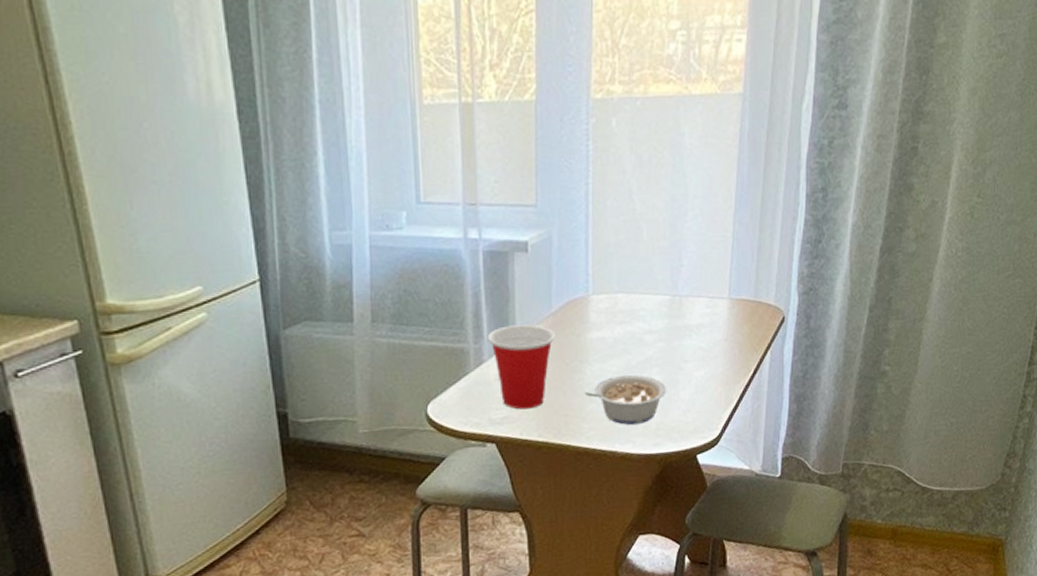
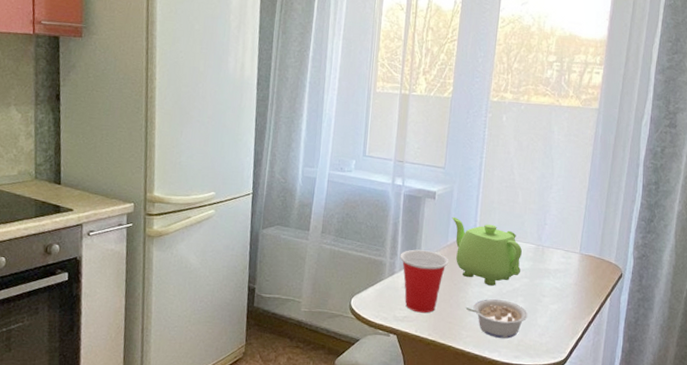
teapot: none [554,272,653,359] -> present [452,216,522,286]

